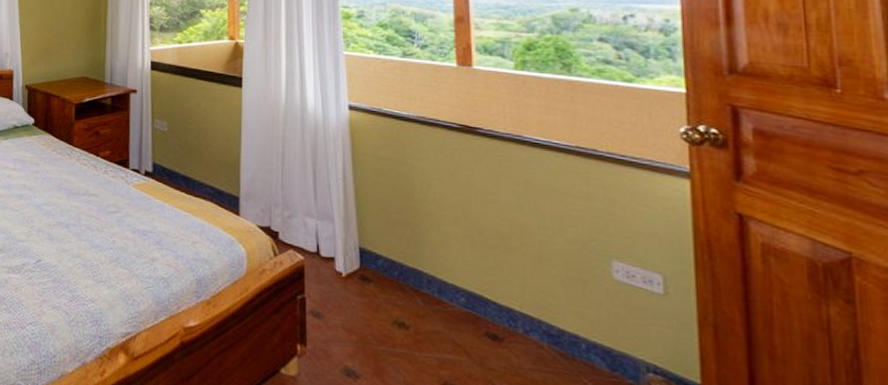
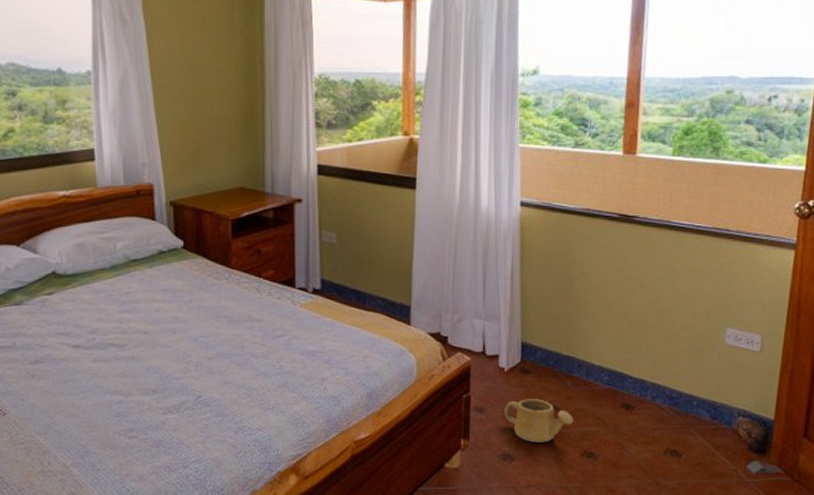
watering can: none [345,310,428,364] -> present [504,399,574,443]

